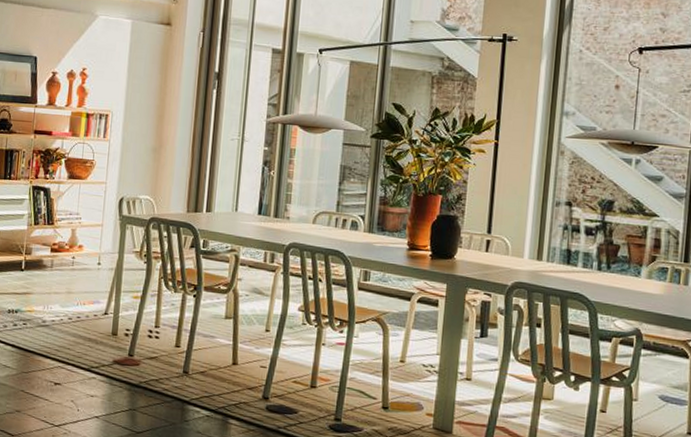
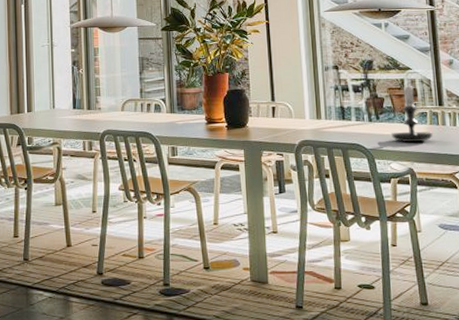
candle holder: none [620,231,672,301] -> present [390,83,434,142]

